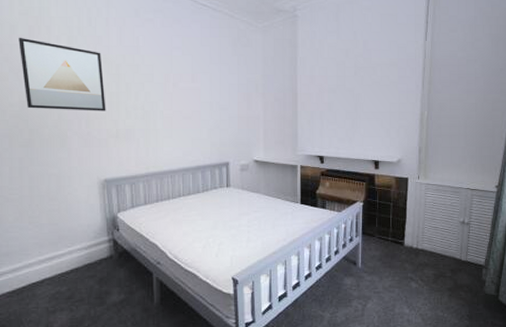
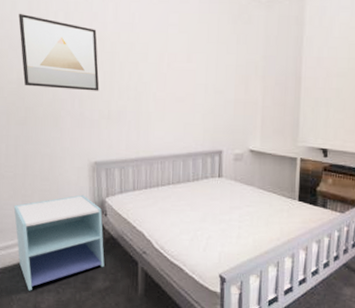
nightstand: none [20,212,119,312] -> present [13,194,105,291]

